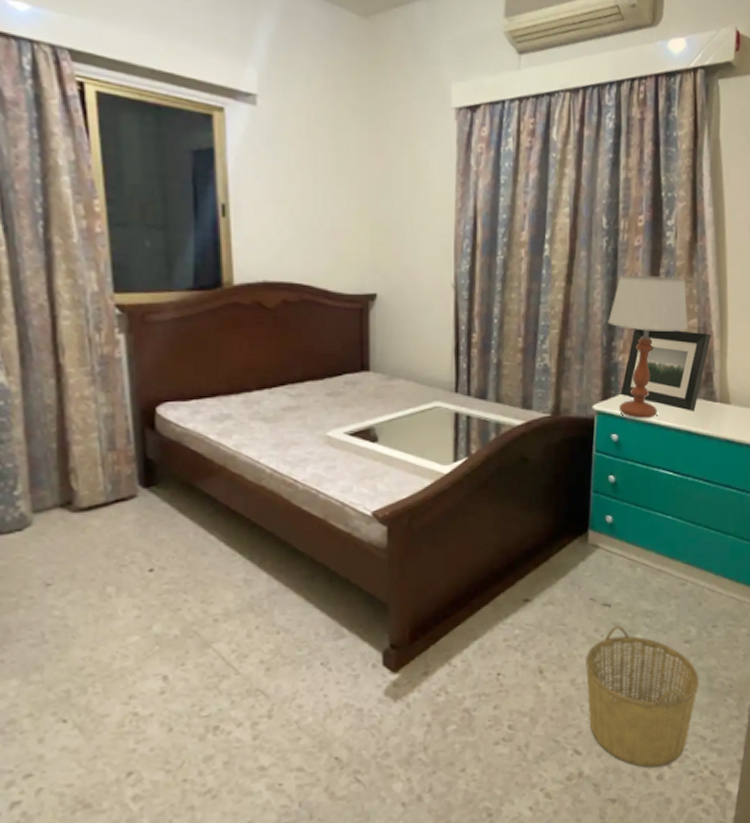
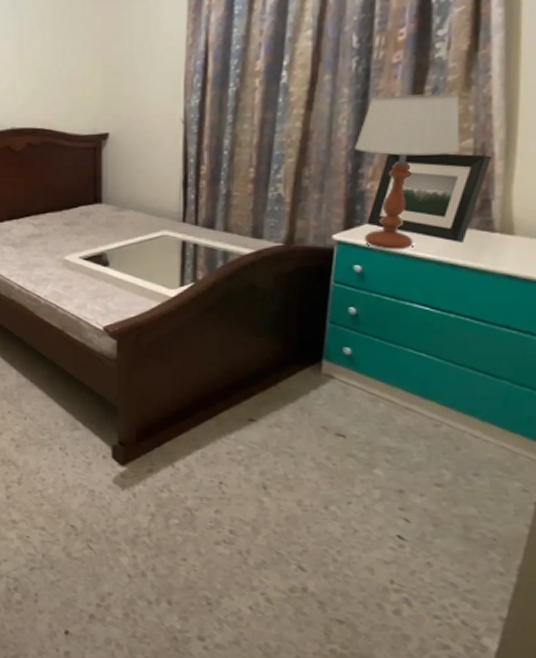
basket: present [586,625,700,768] -> none [314,456,453,603]

